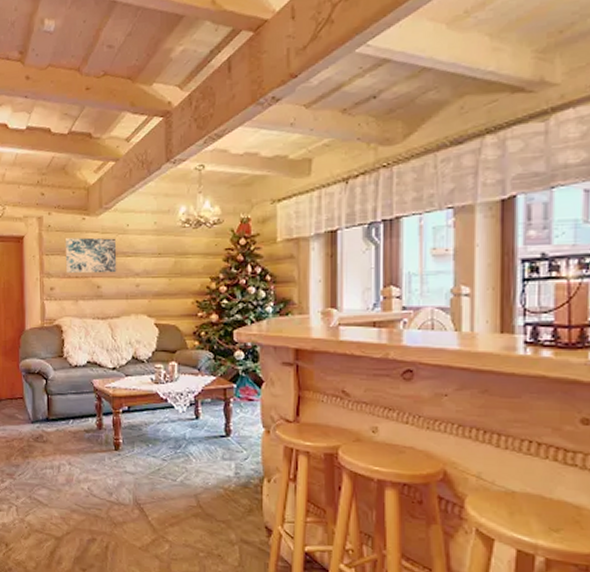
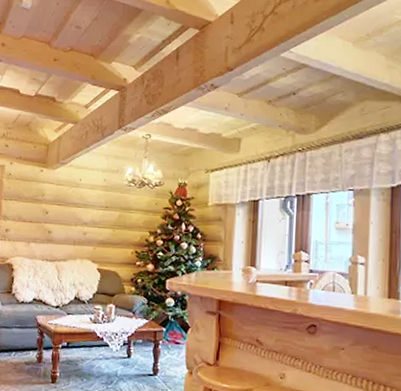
wall art: present [65,237,117,274] -> none [22,186,69,221]

